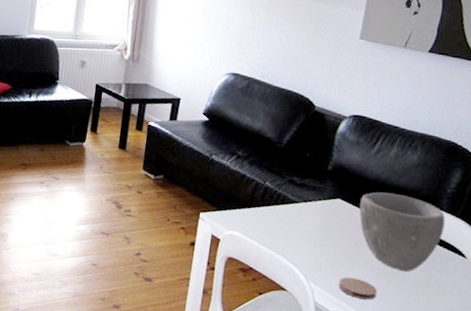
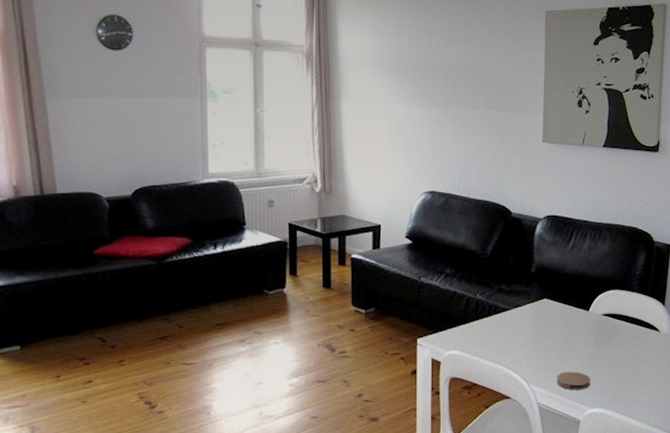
bowl: present [359,192,446,273] -> none [565,284,638,356]

